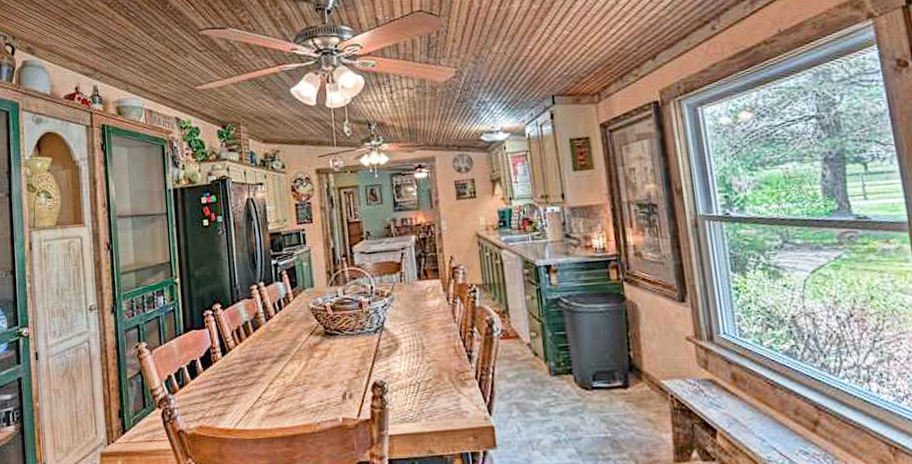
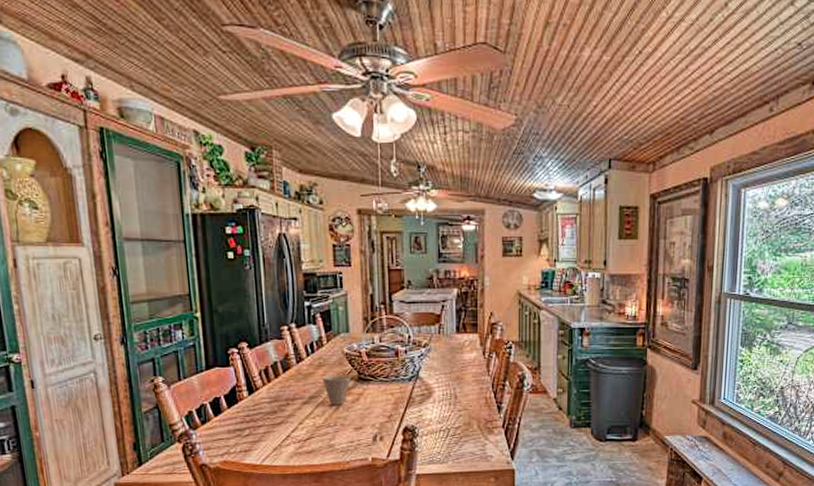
cup: none [290,329,318,363] -> present [322,374,351,405]

